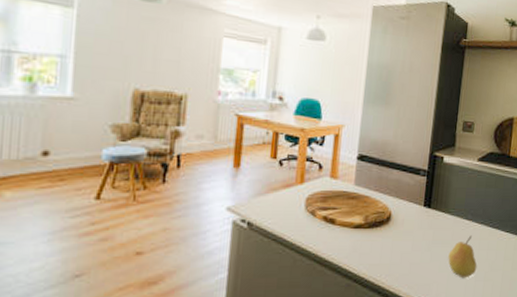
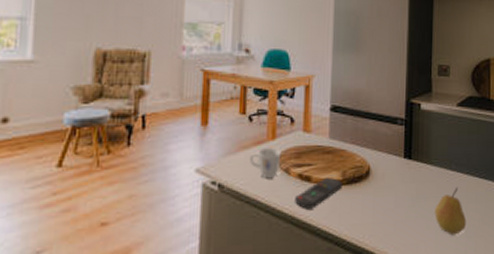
mug: none [278,191,309,220] -> present [250,148,282,179]
remote control: none [318,220,364,249] -> present [295,176,343,209]

